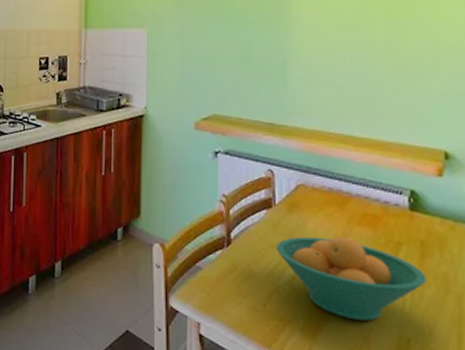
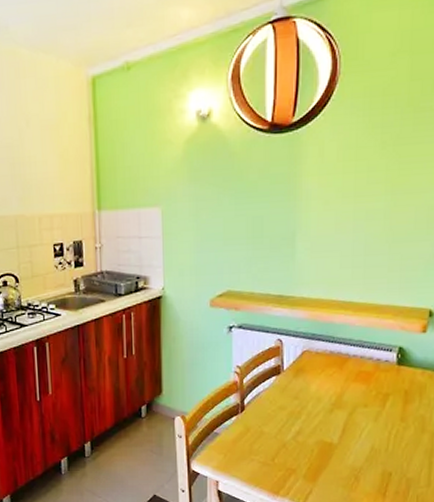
fruit bowl: present [276,236,426,321] -> none [283,393,407,462]

